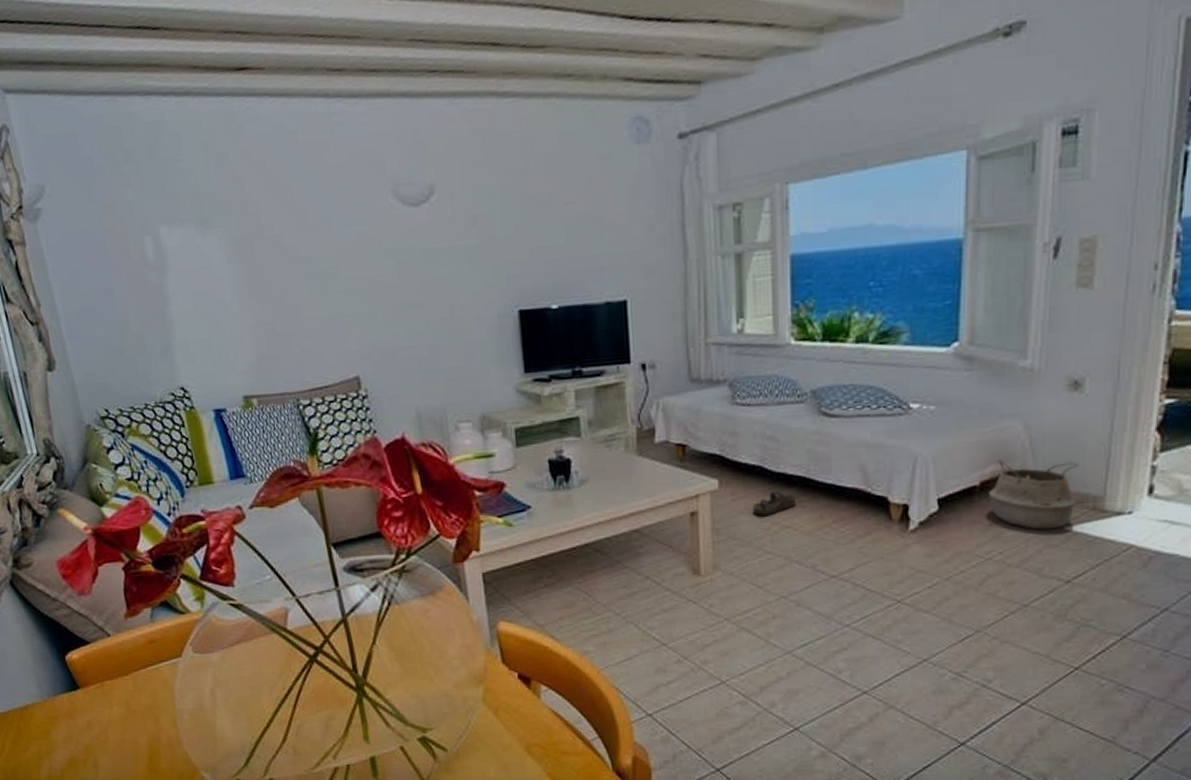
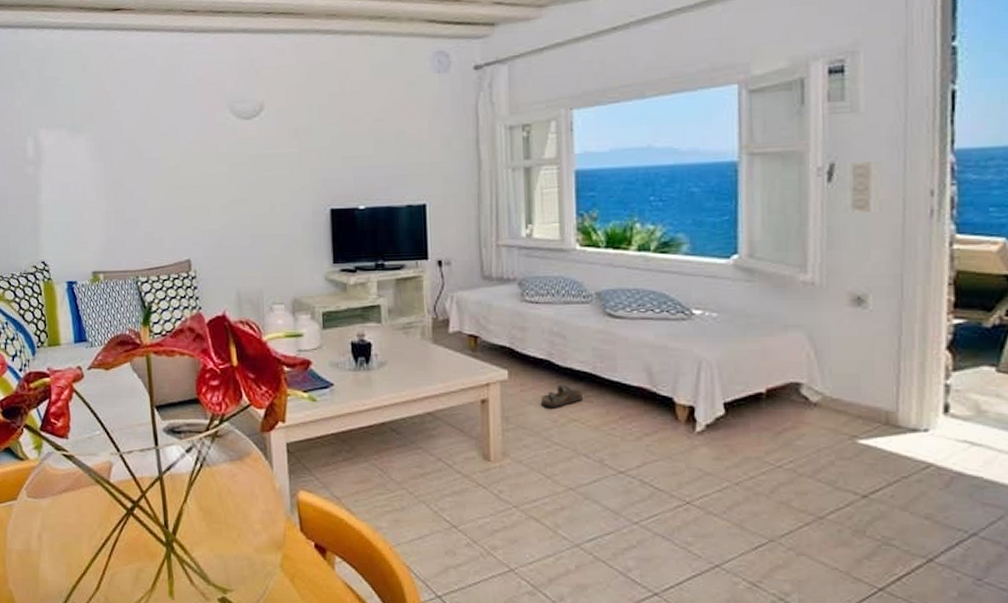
woven basket: present [988,460,1079,530] -> none [775,369,869,441]

